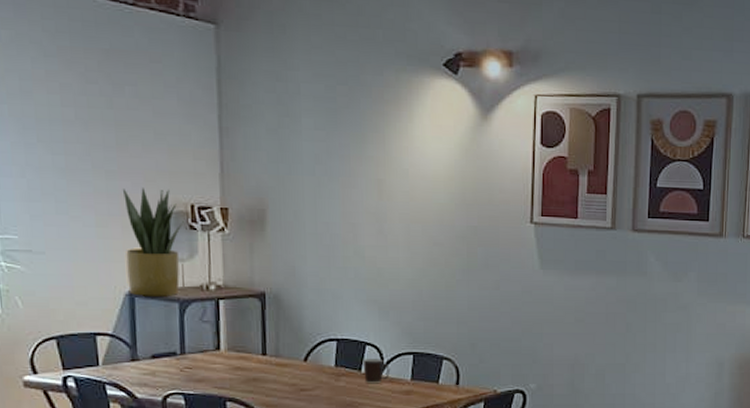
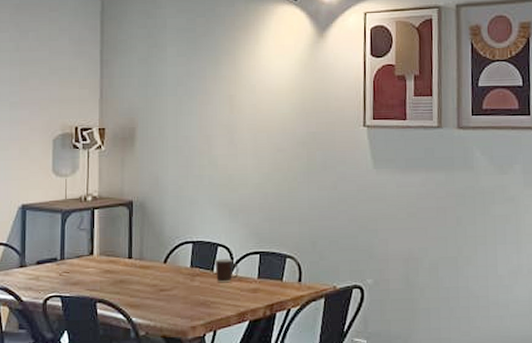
planter: present [123,188,184,296] -> none [22,115,69,209]

